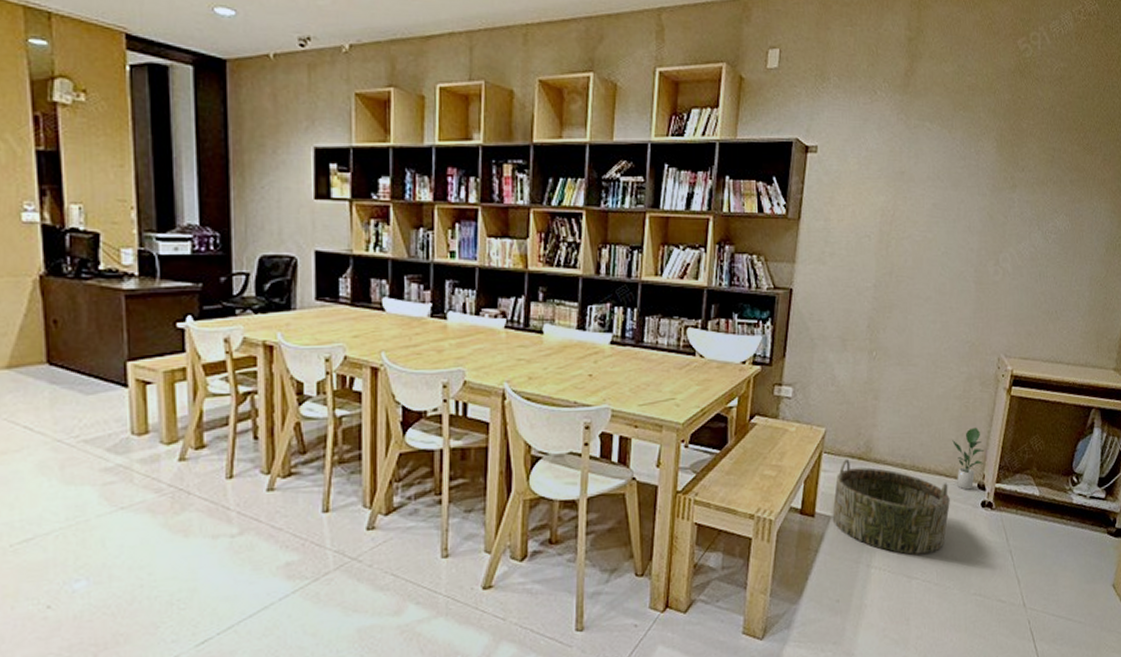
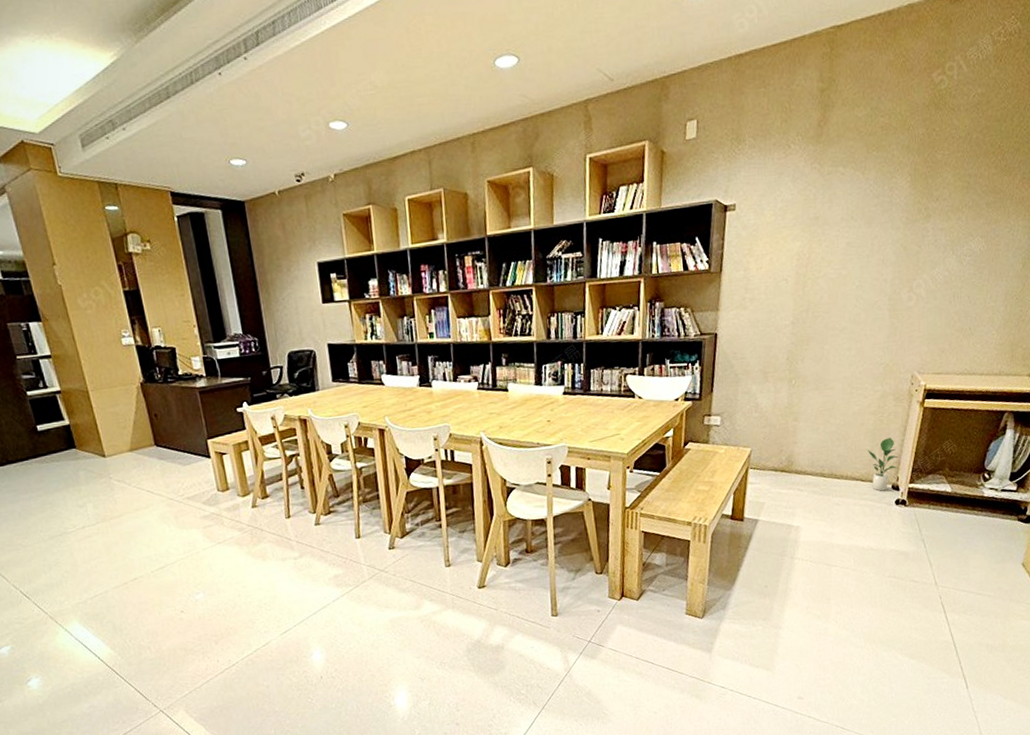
basket: present [832,458,950,555] -> none [759,472,866,547]

